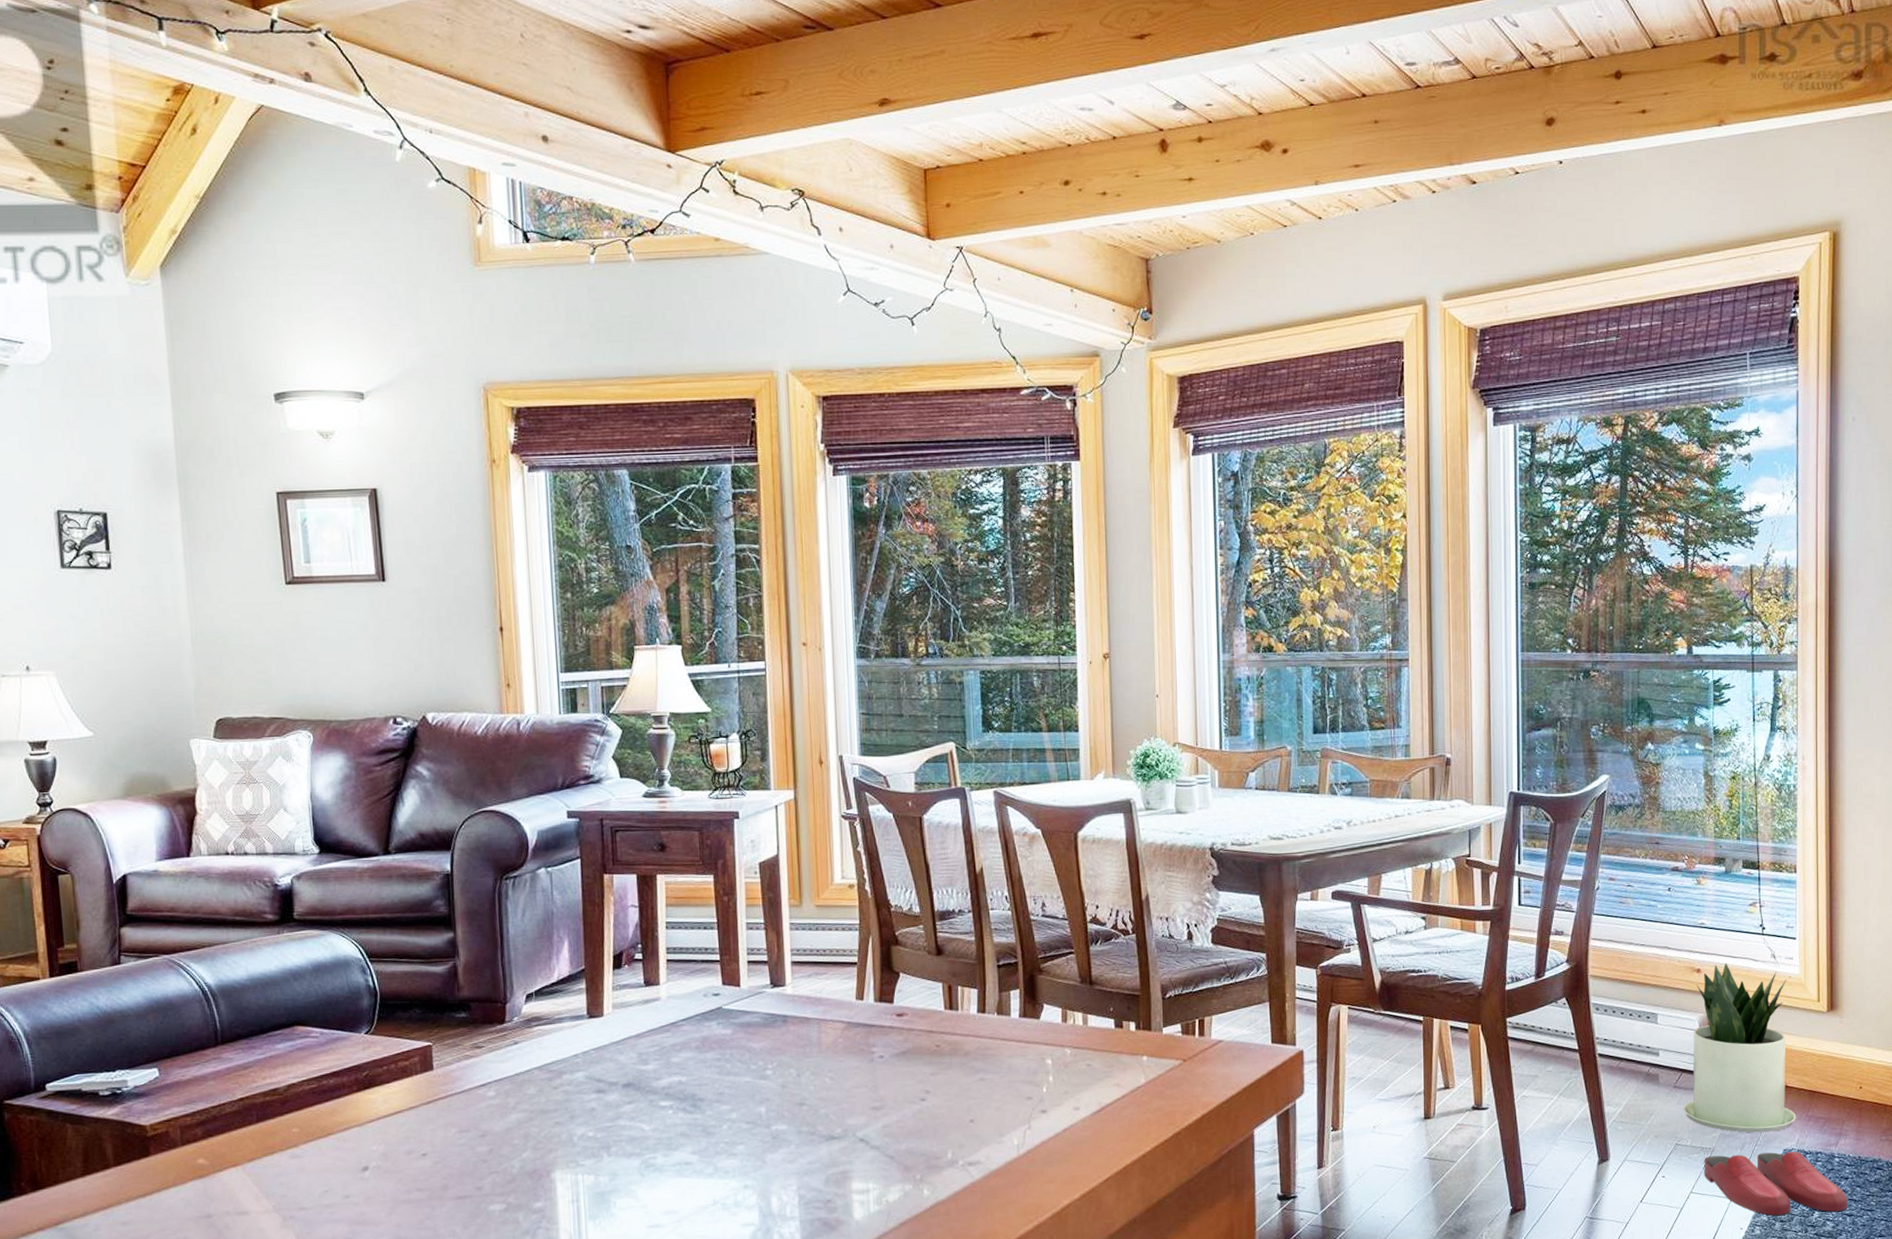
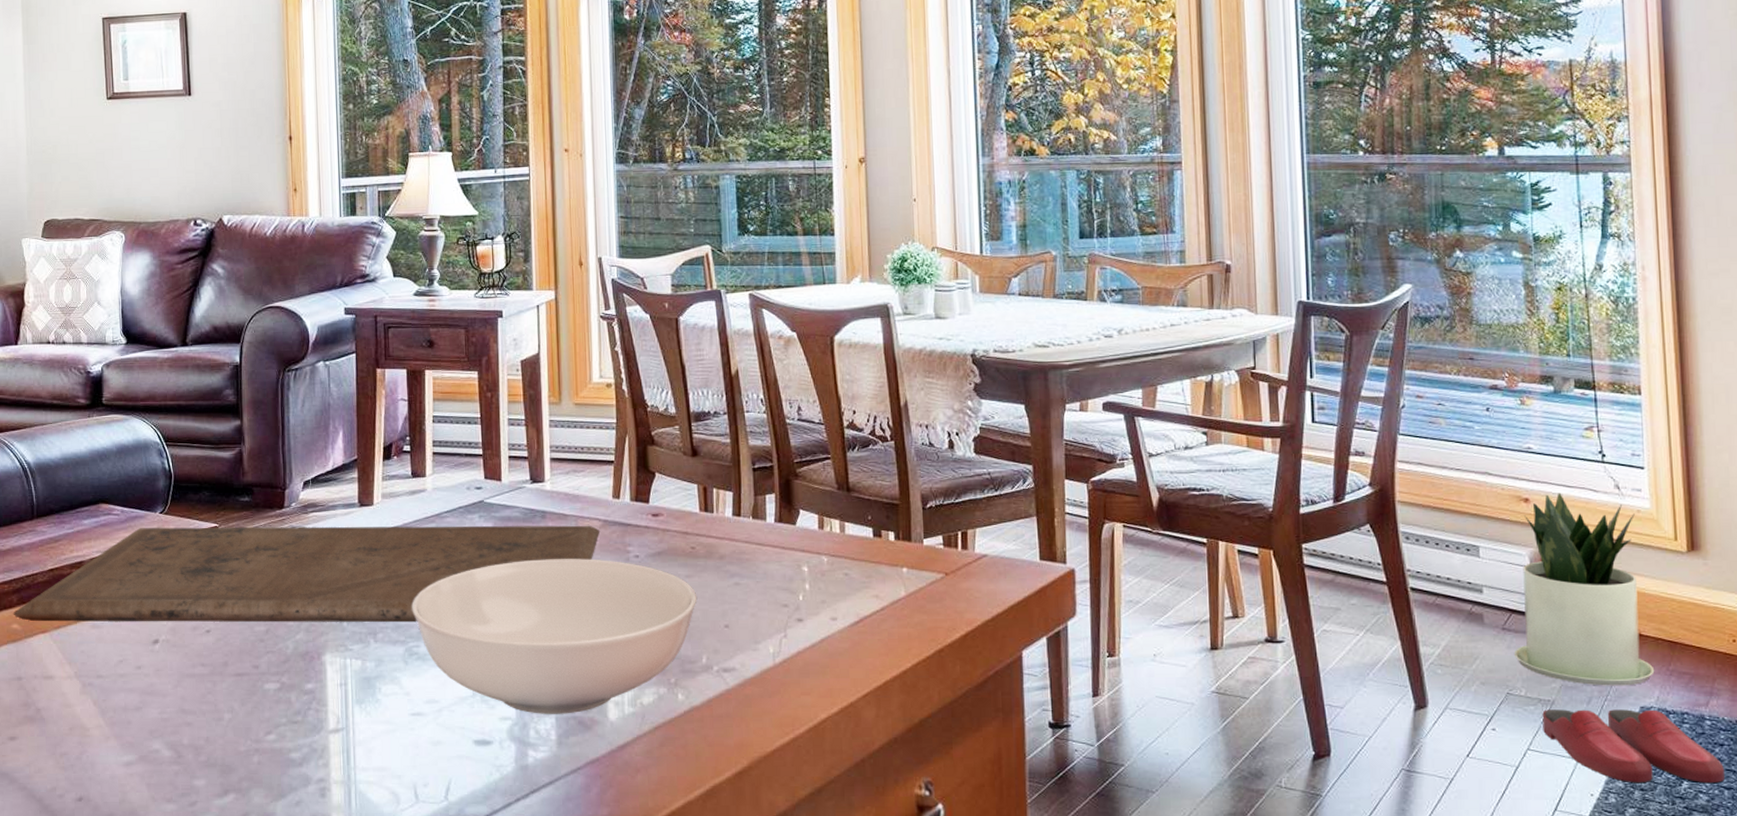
cutting board: none [197,1028,844,1155] -> present [13,525,601,623]
bowl: none [647,1061,943,1218] -> present [412,559,697,714]

